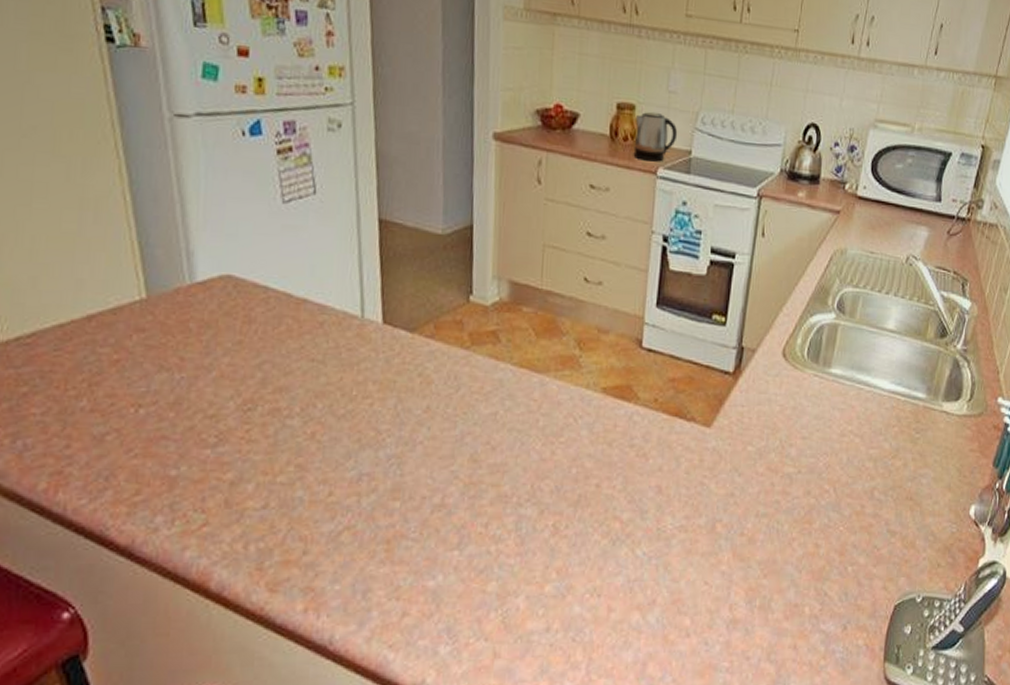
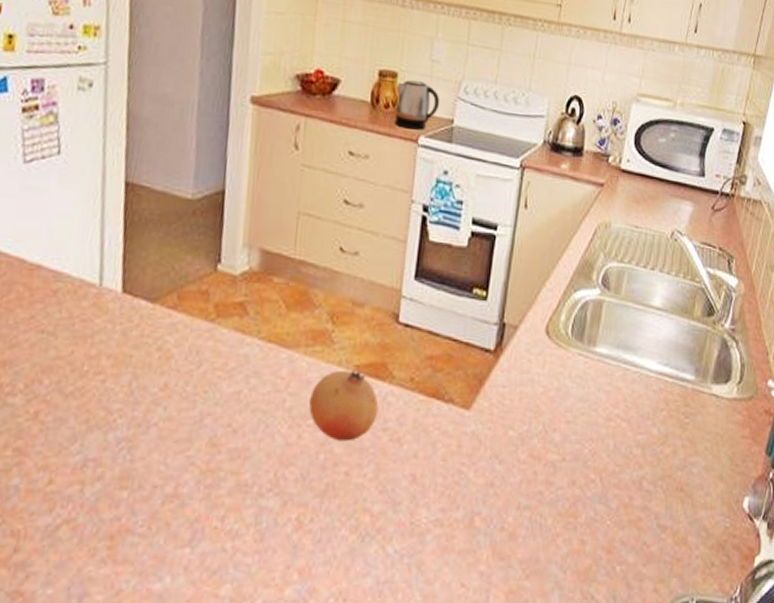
fruit: none [559,392,625,457] -> present [308,370,379,442]

